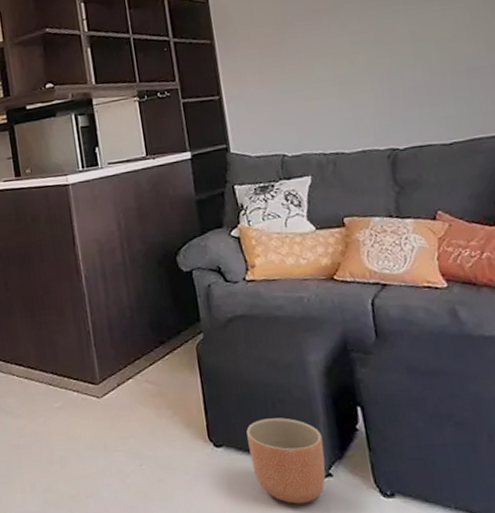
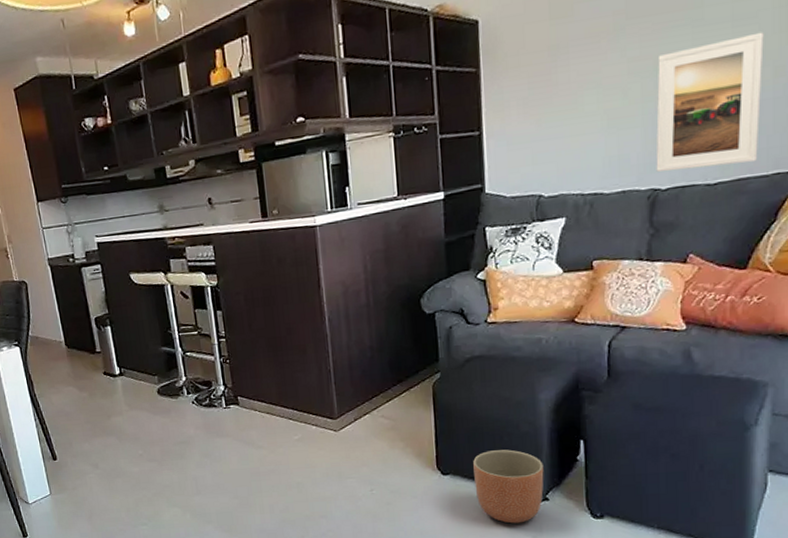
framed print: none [377,9,487,133] -> present [656,31,764,172]

